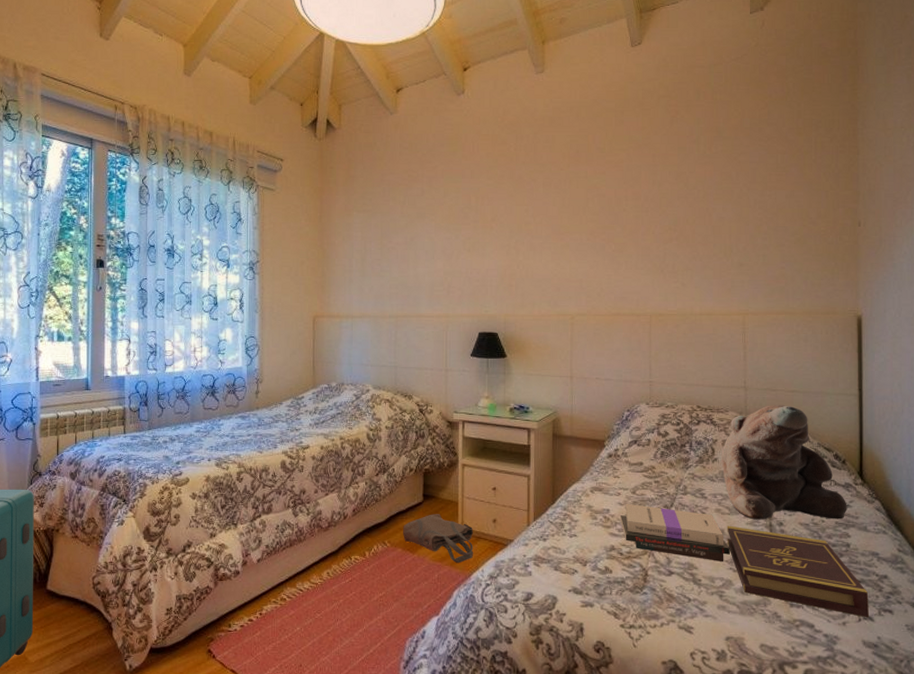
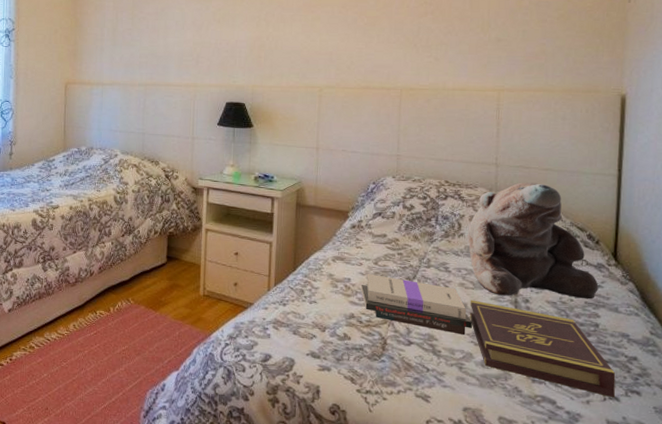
tote bag: present [403,514,474,564] -> none [146,275,214,323]

